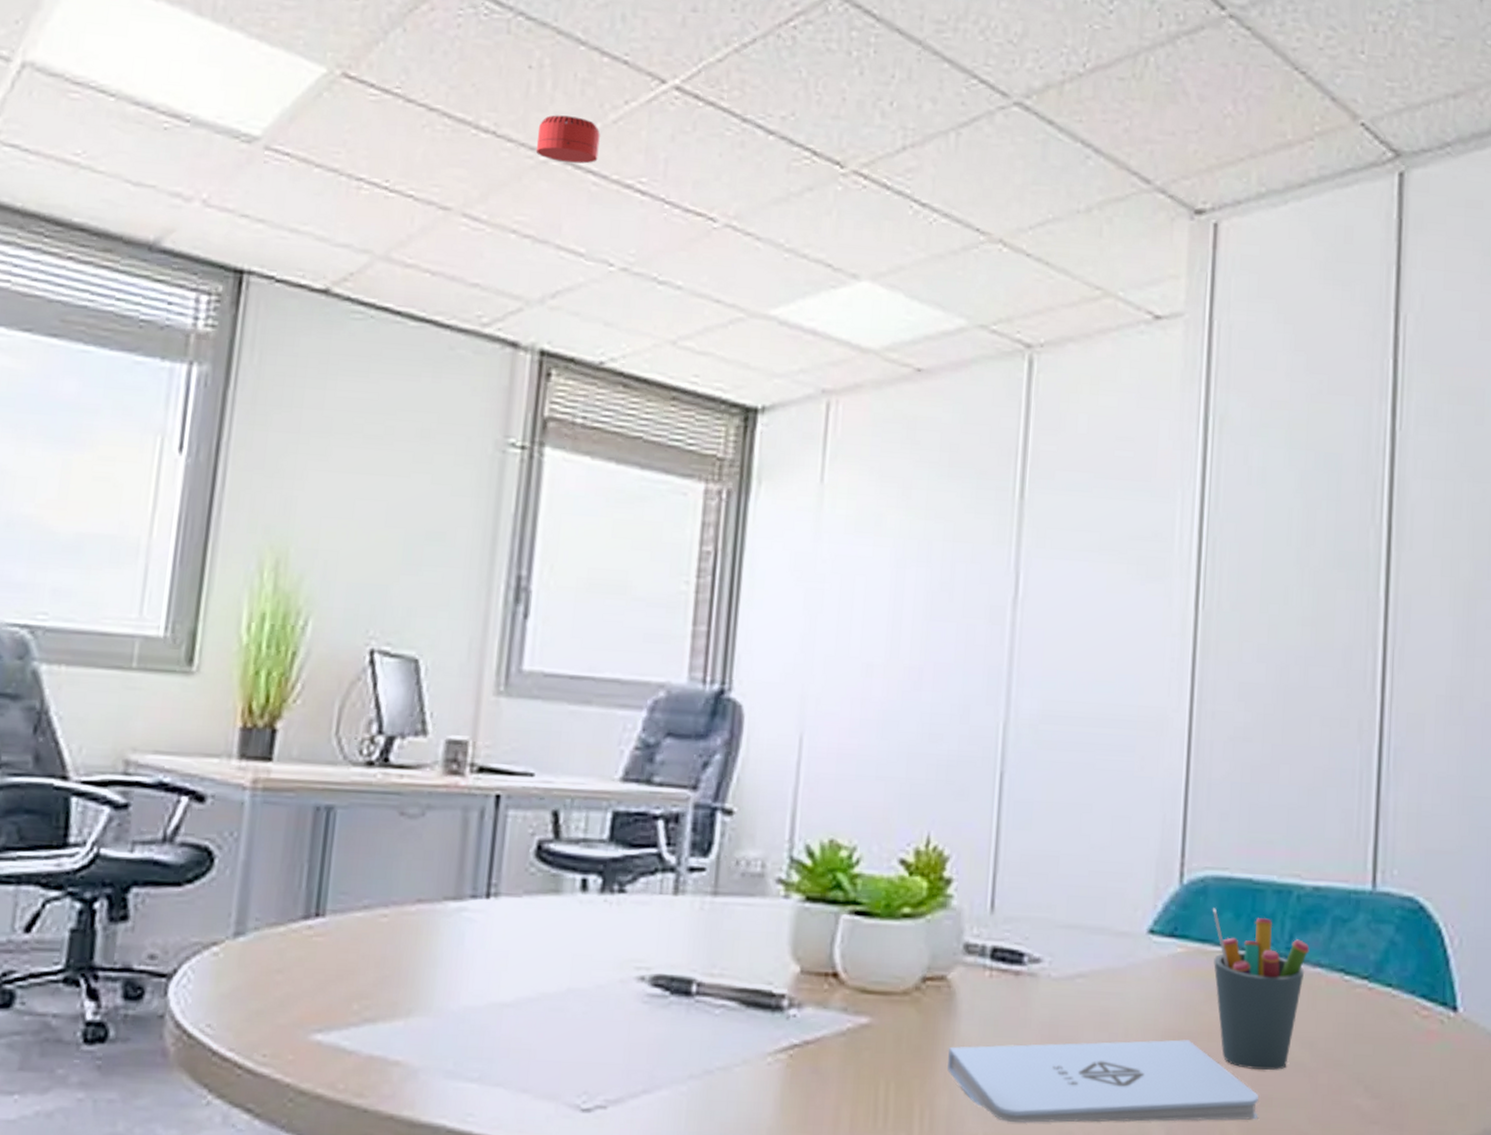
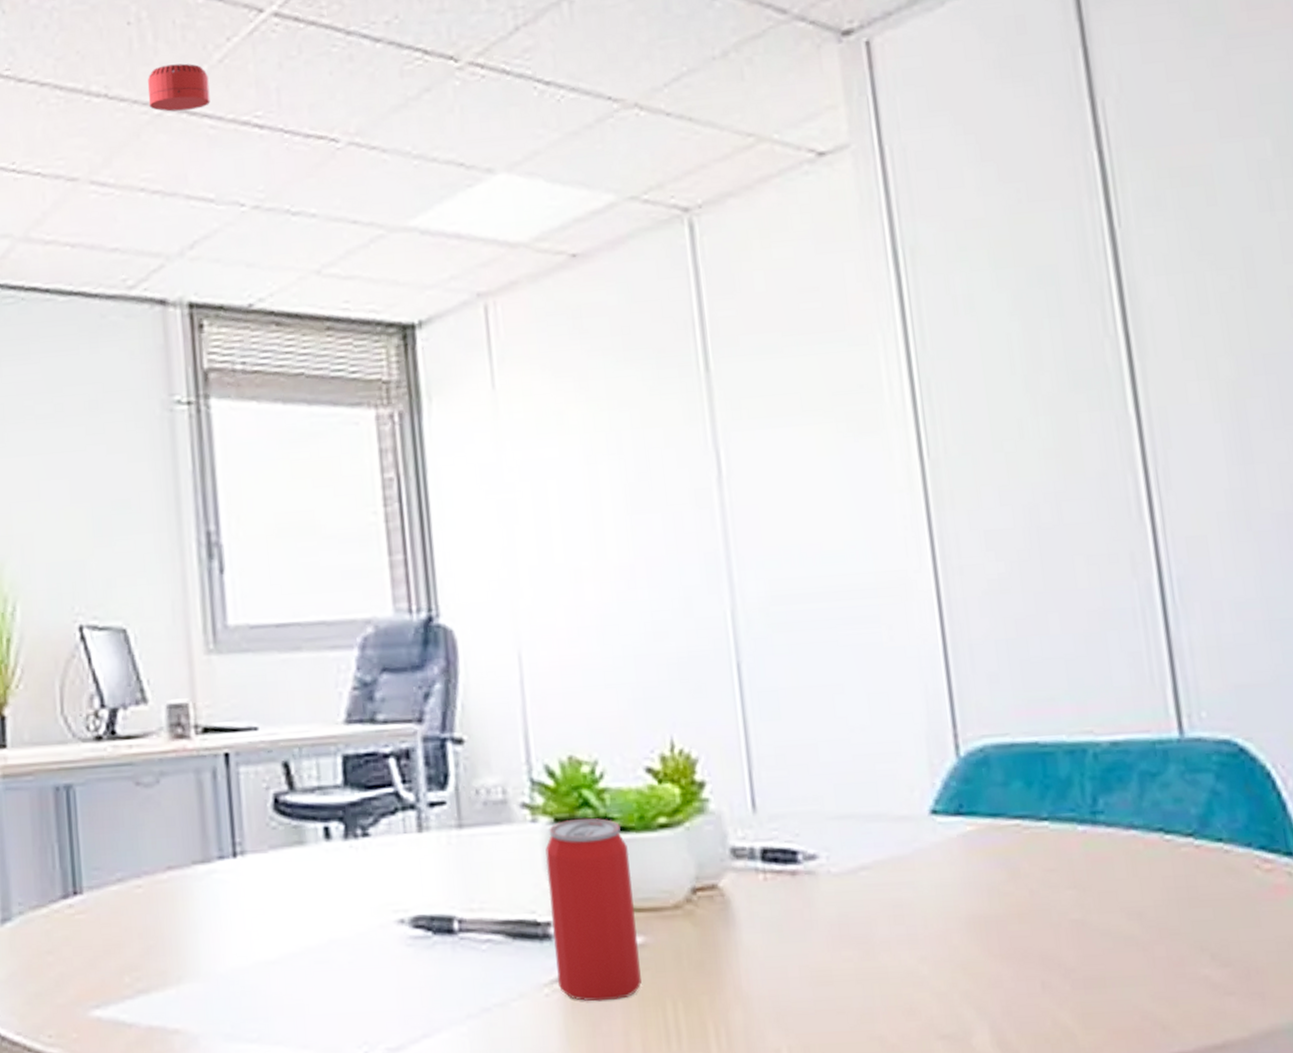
beverage can: none [781,899,871,1075] -> present [545,818,642,1002]
notepad: present [947,1039,1258,1124] -> none [734,924,1091,1032]
pen holder: present [1212,908,1310,1071] -> none [998,778,1119,949]

